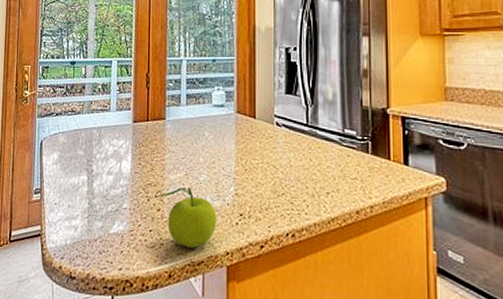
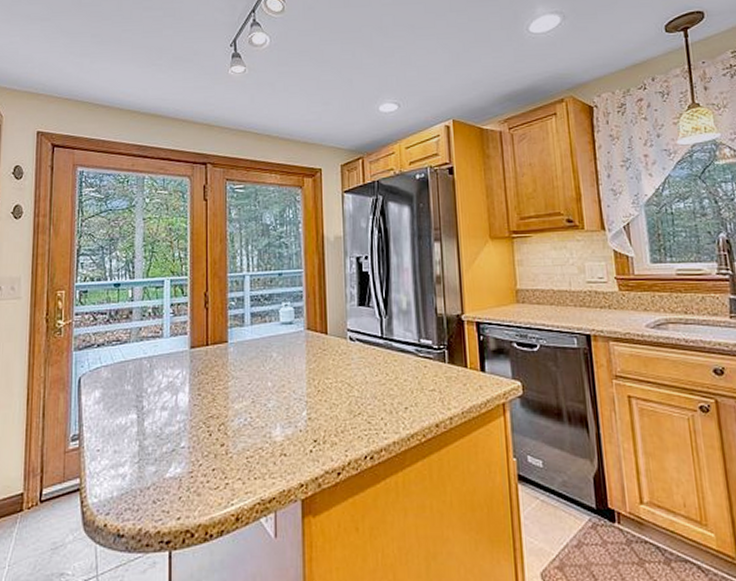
fruit: present [152,187,217,248] -> none [214,416,289,484]

